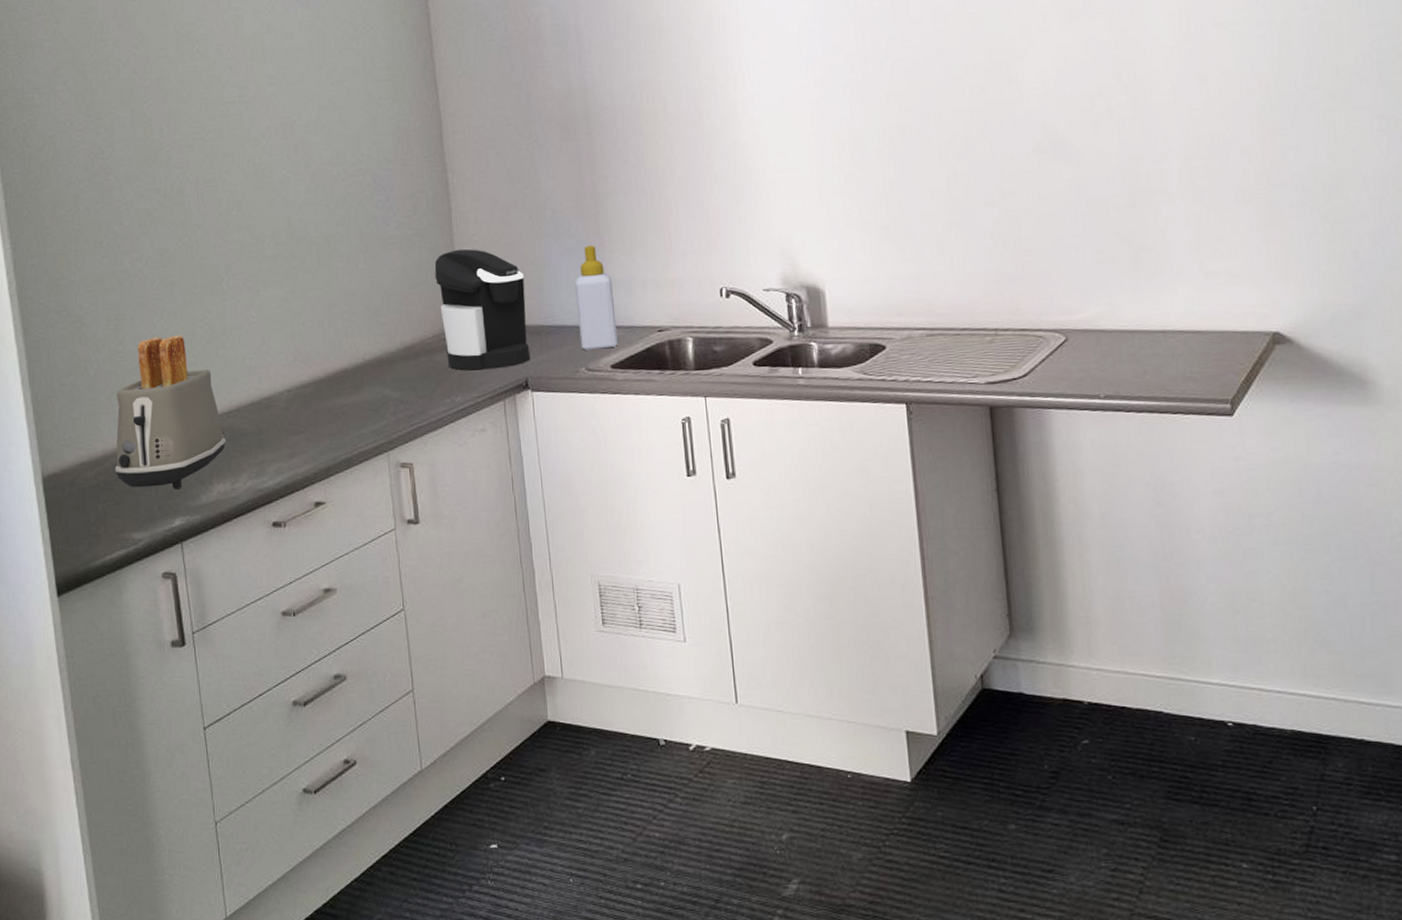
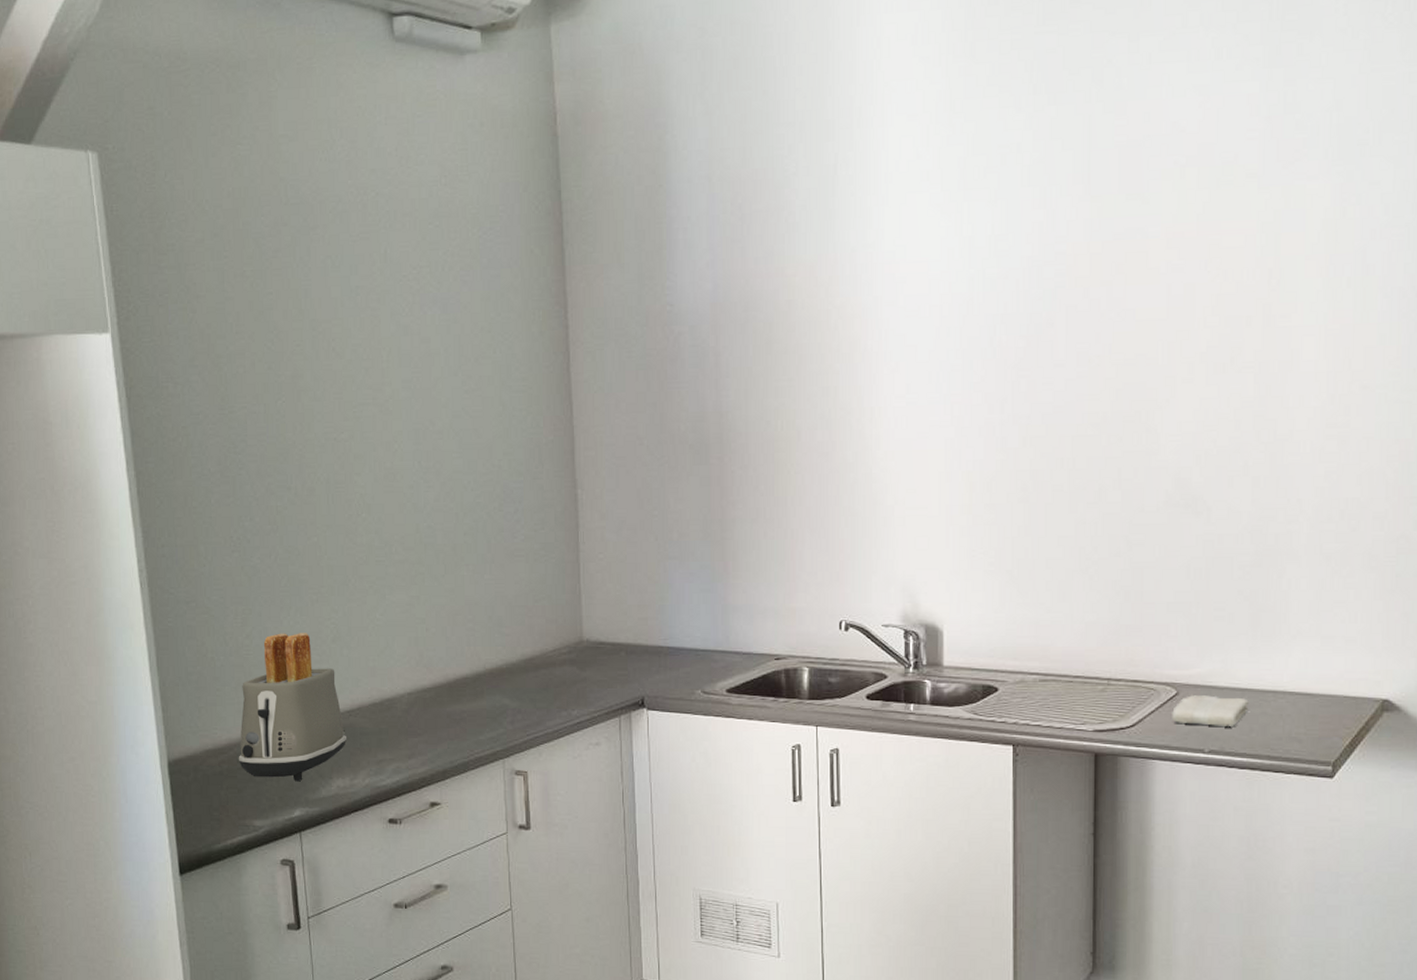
coffee maker: present [434,249,531,371] -> none [559,566,648,686]
soap bottle: present [574,244,618,350] -> none [696,570,735,673]
washcloth: none [1063,339,1140,371] -> present [1172,695,1249,726]

